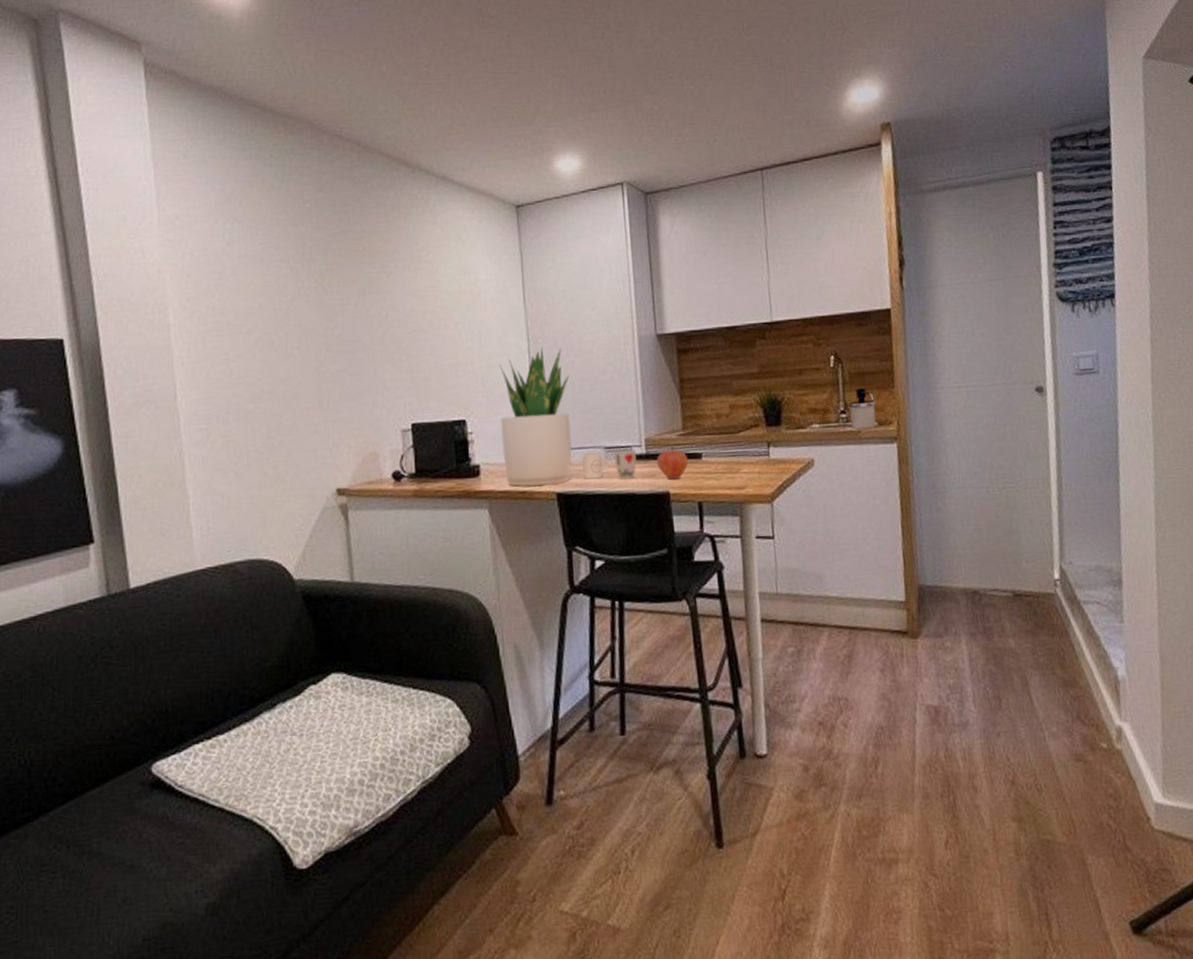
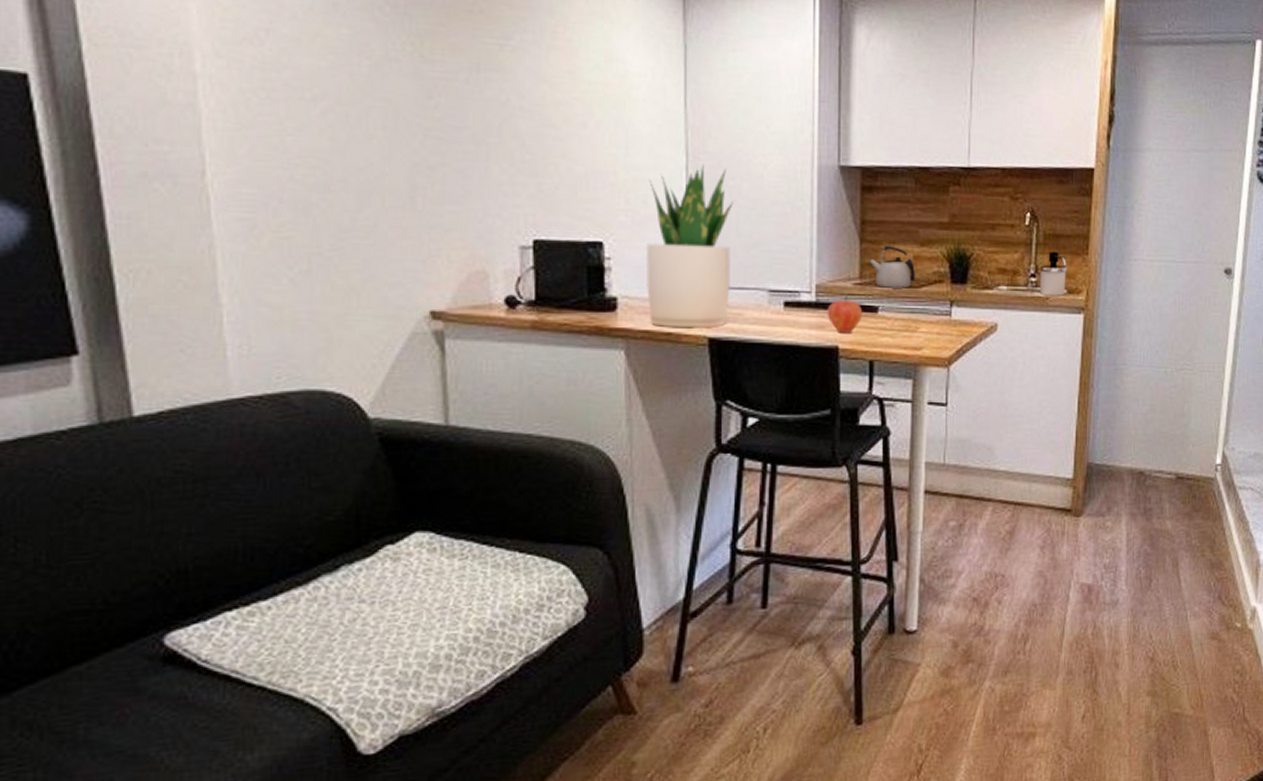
mug: present [582,452,609,479] -> none [742,295,772,325]
cup: present [613,450,637,480] -> none [778,295,806,330]
kettle: none [689,398,733,438] -> present [869,245,915,291]

